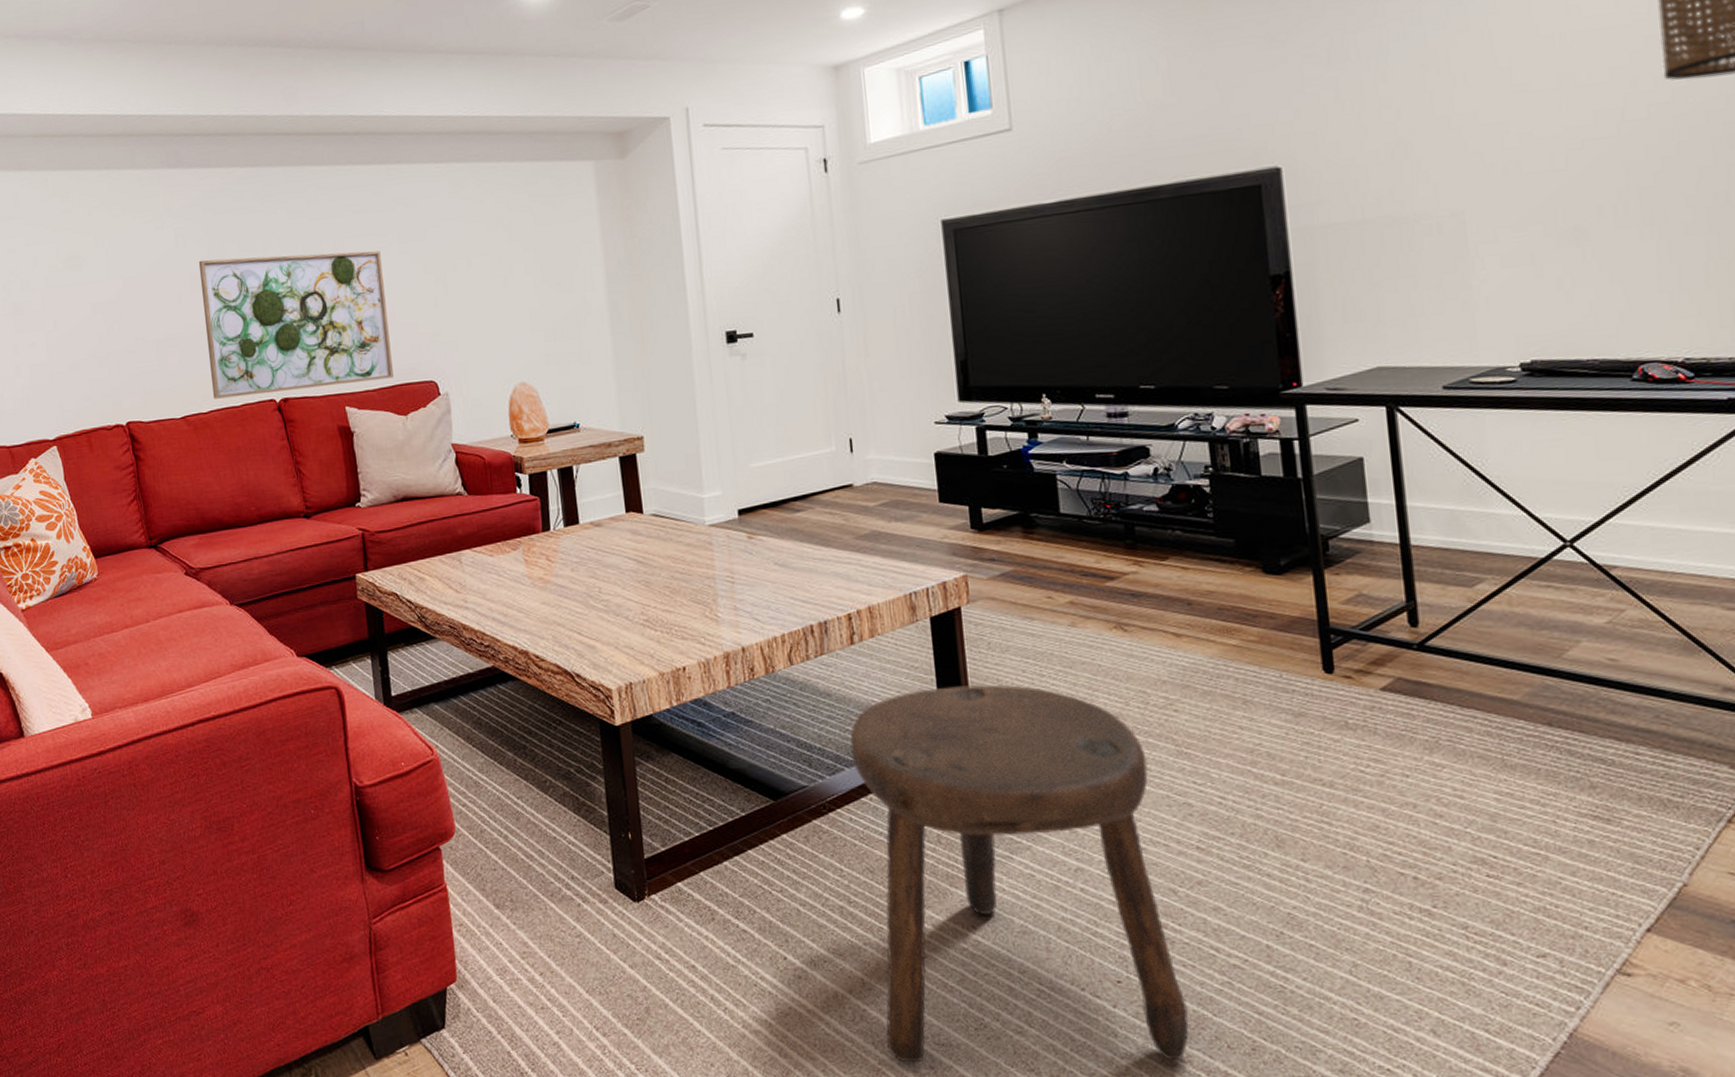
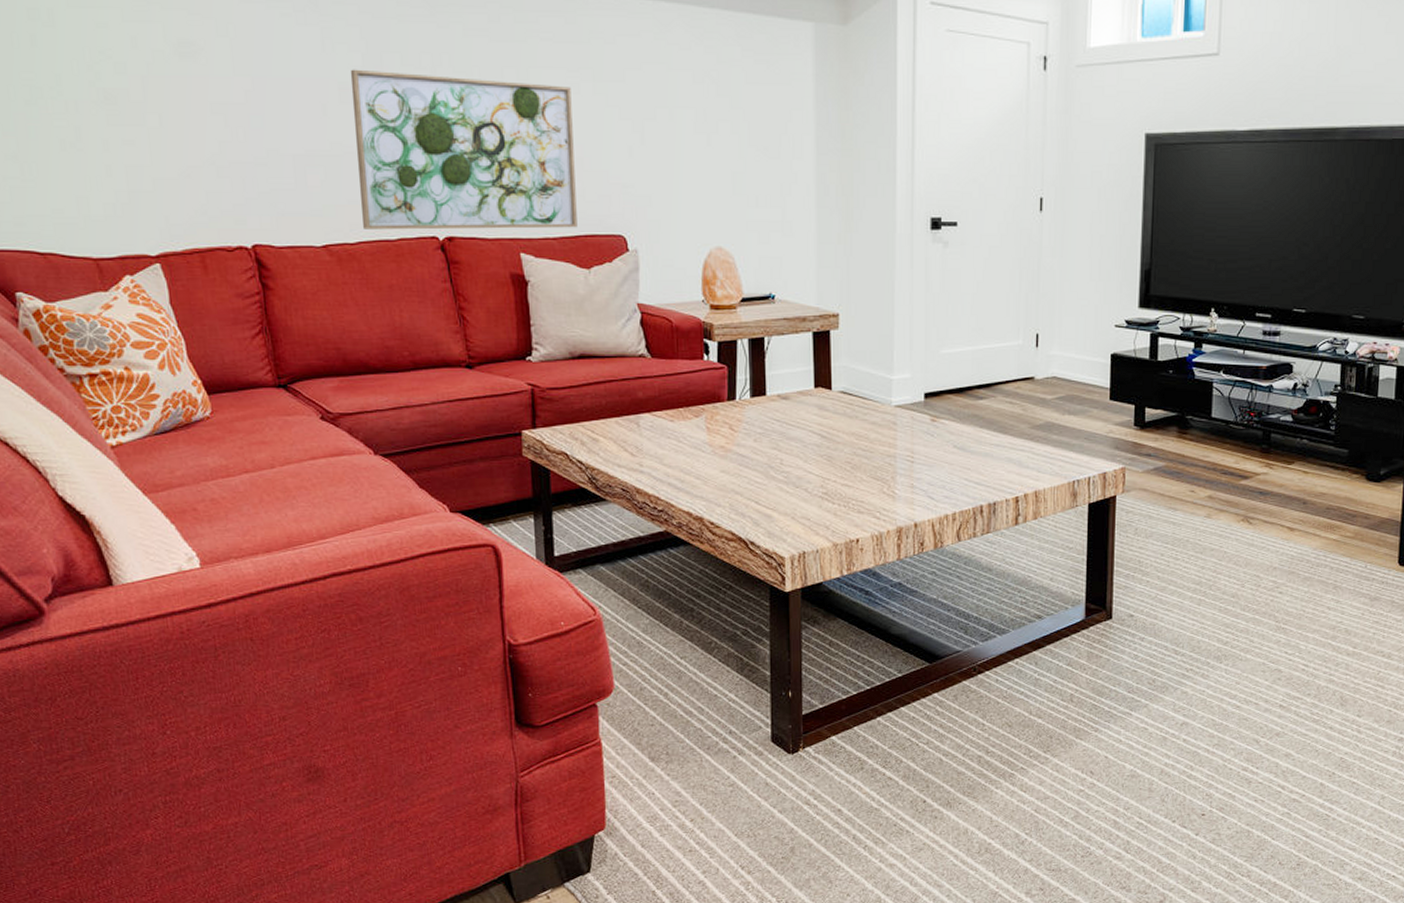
stool: present [850,684,1189,1063] -> none [1004,565,1254,886]

